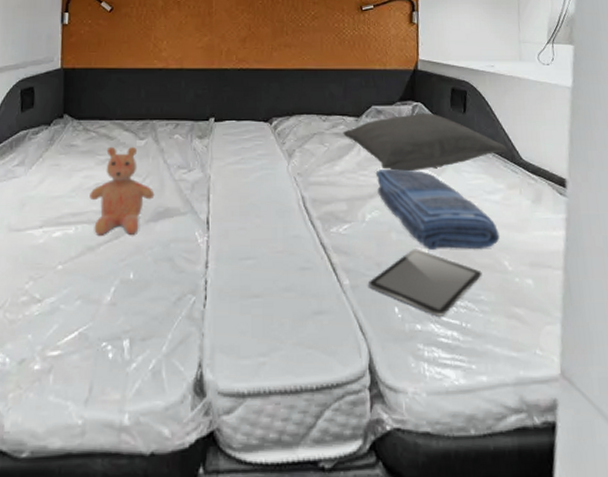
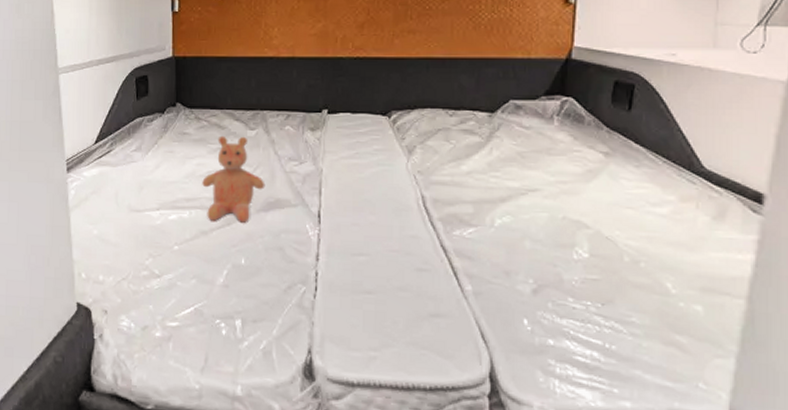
pillow: present [343,112,507,171] -> none [472,109,684,175]
tablet: present [367,248,482,318] -> none [493,260,636,336]
towel: present [375,169,500,250] -> none [509,172,663,267]

